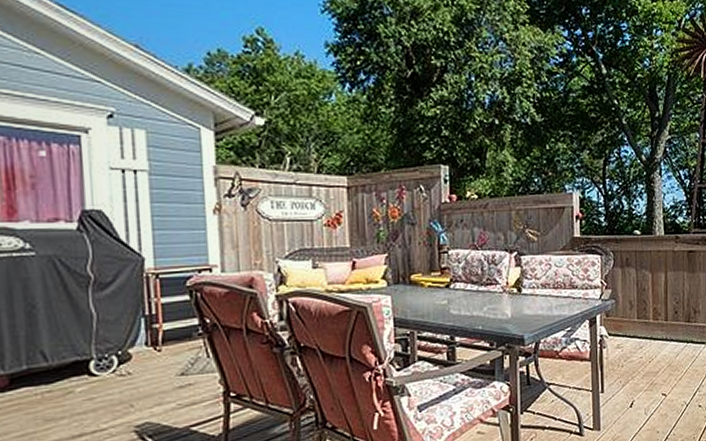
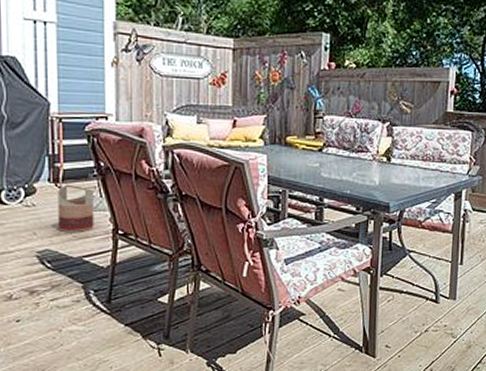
basket: none [157,346,202,401] -> present [57,184,94,232]

